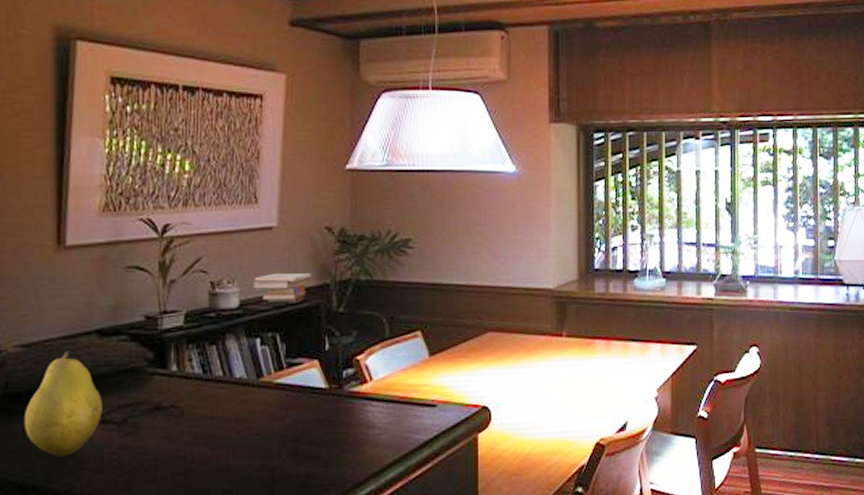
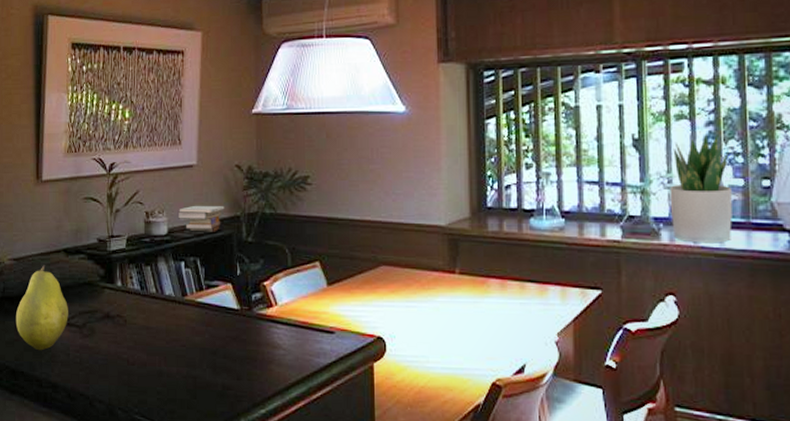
planter: none [755,199,805,298] -> present [669,134,732,243]

